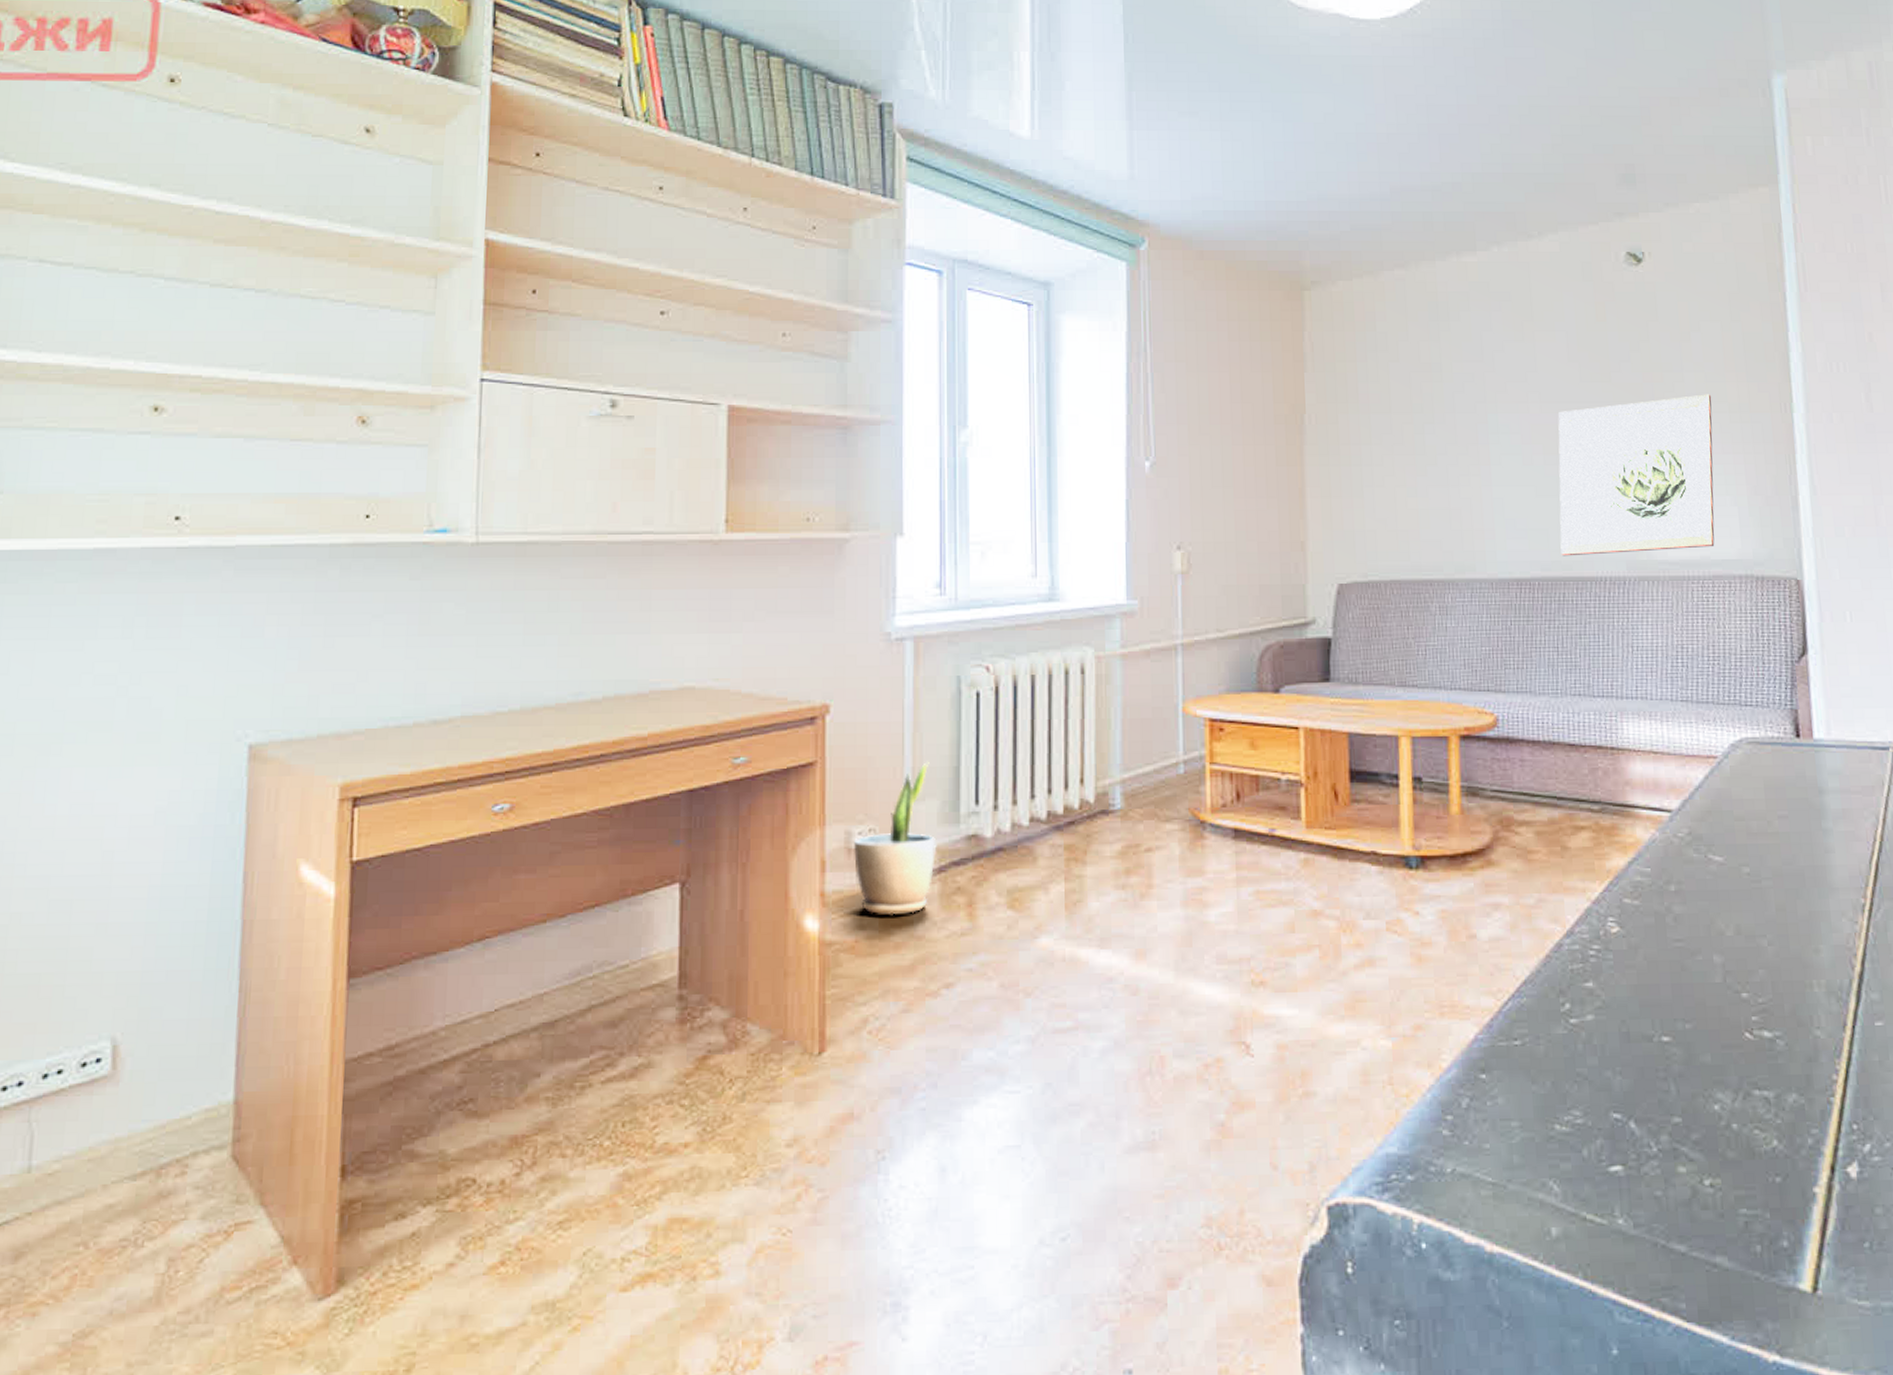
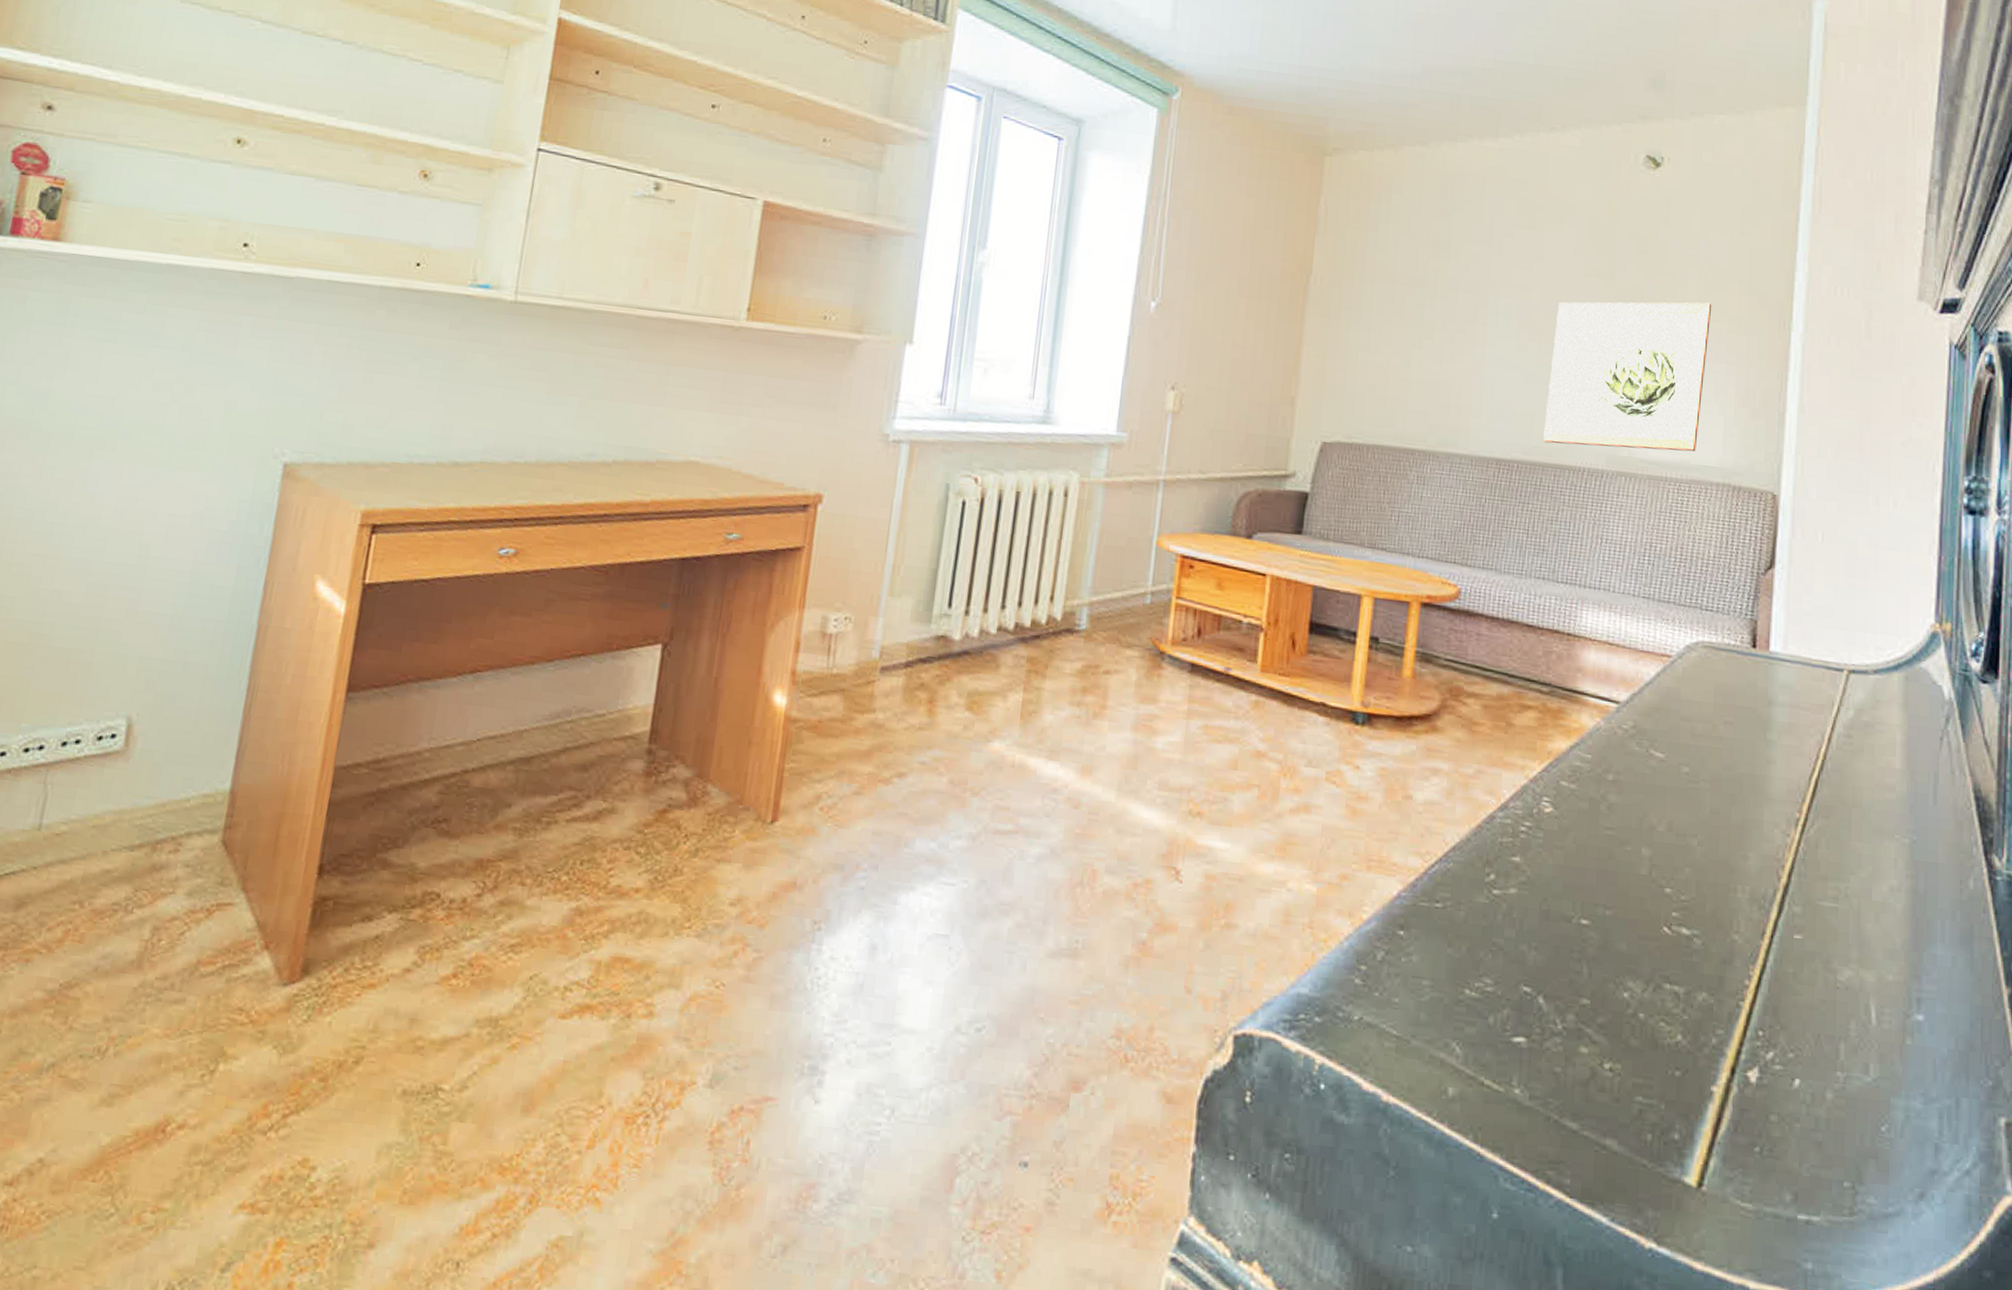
potted plant: present [853,761,937,915] -> none [827,560,910,702]

